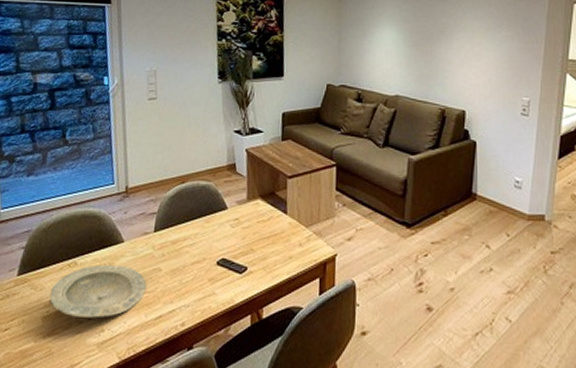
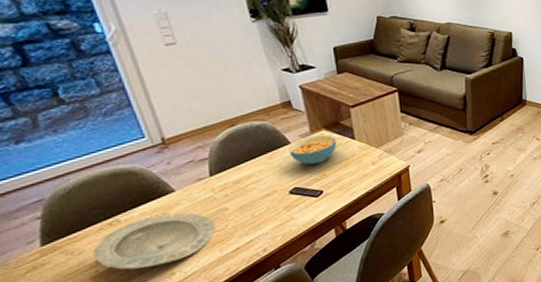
cereal bowl: none [224,204,270,236] -> present [289,135,337,165]

